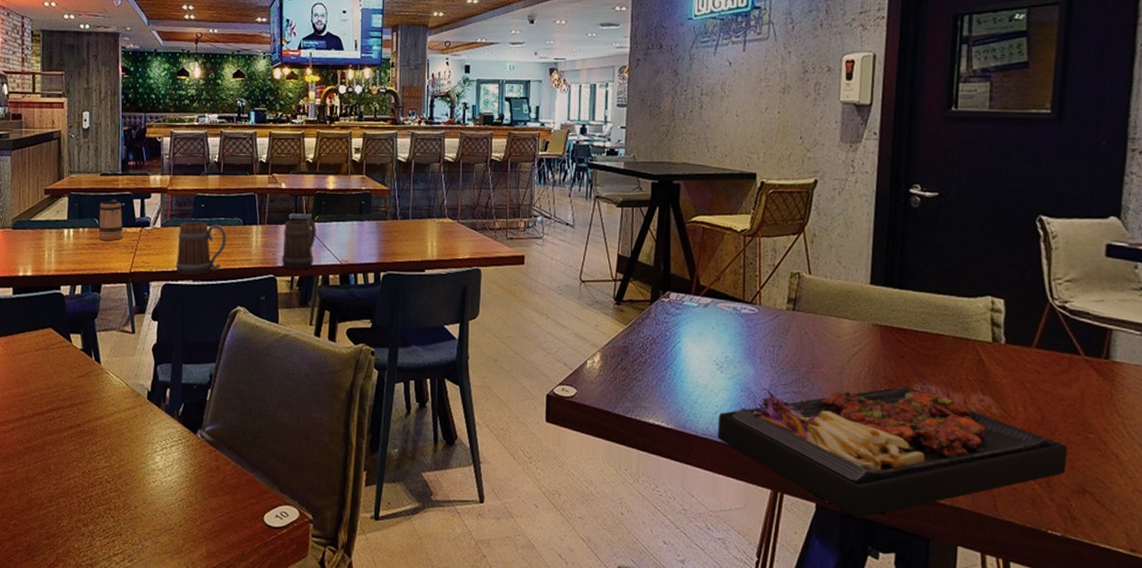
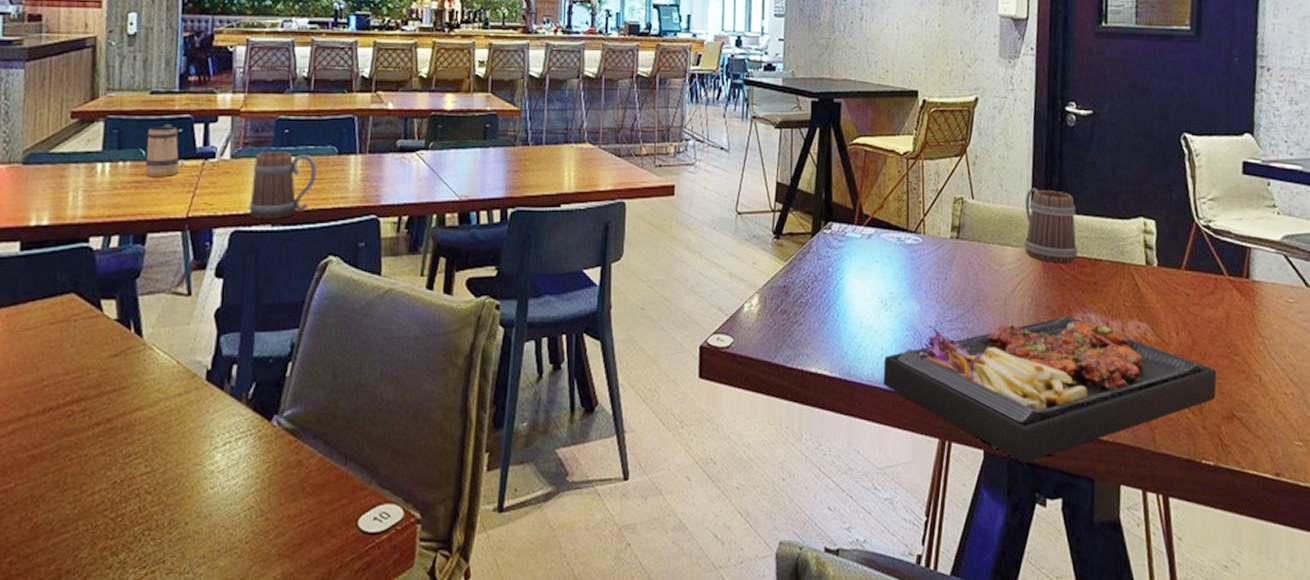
beer mug: present [281,219,316,269] -> none [386,146,431,207]
beer mug: none [861,265,919,337] -> present [1023,188,1078,264]

